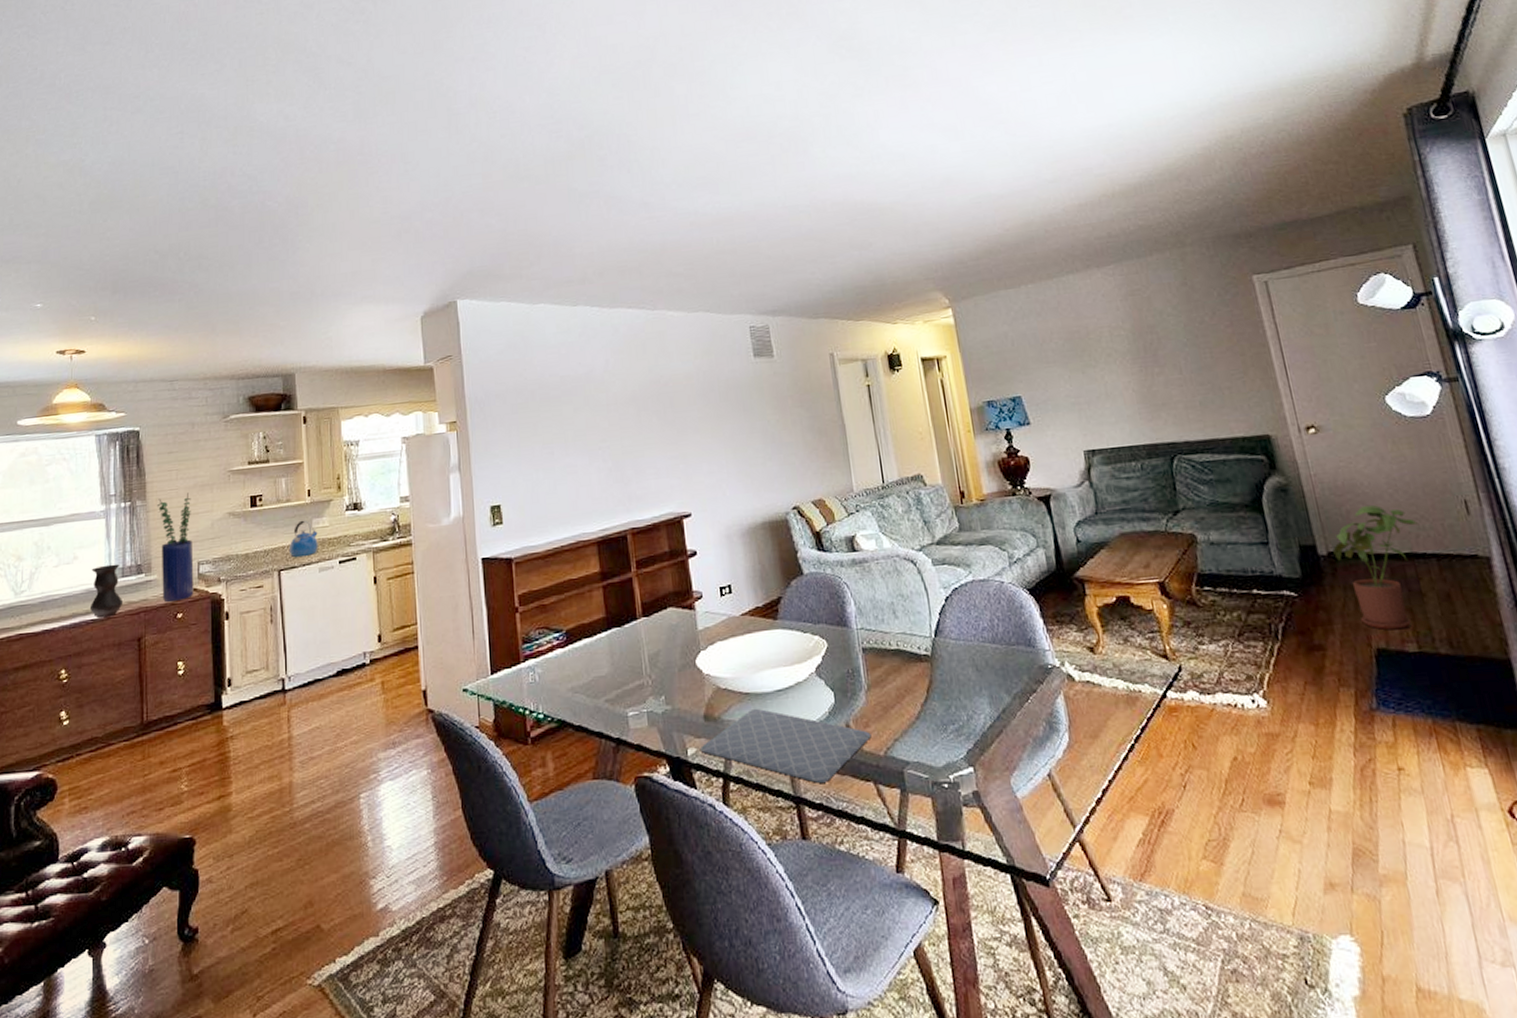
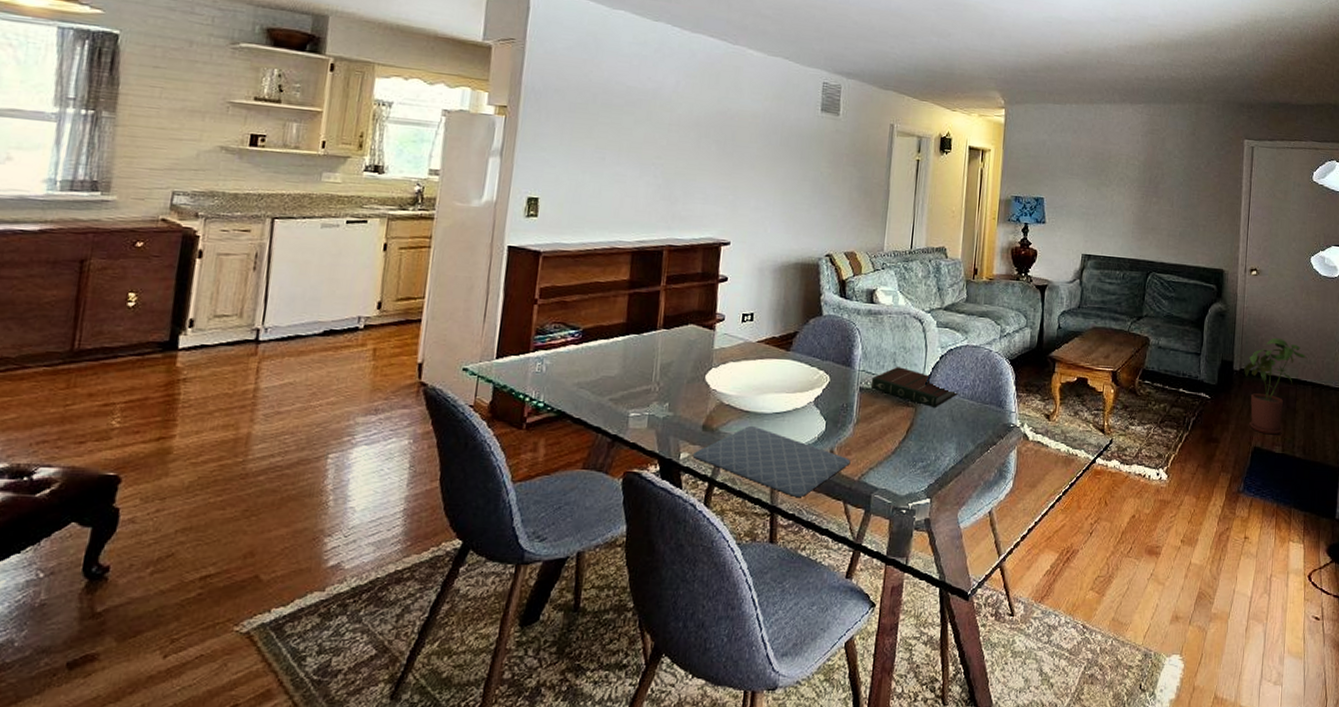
vase: present [89,563,124,619] -> none [20,173,69,232]
vase: present [157,493,194,603] -> none [120,114,175,229]
kettle: present [290,520,318,558] -> none [289,171,327,210]
book: none [873,617,977,660] -> present [870,367,959,409]

